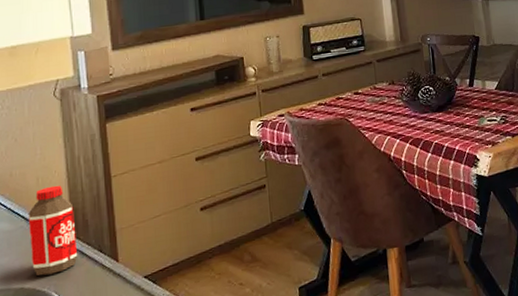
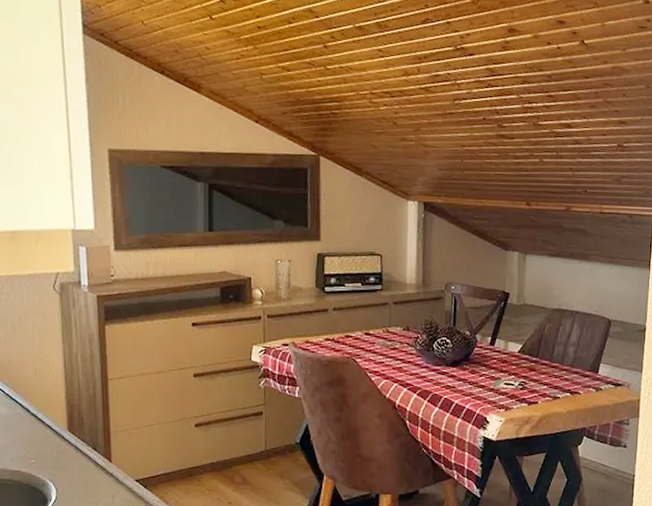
bottle: present [28,185,77,276] -> none [25,379,71,463]

